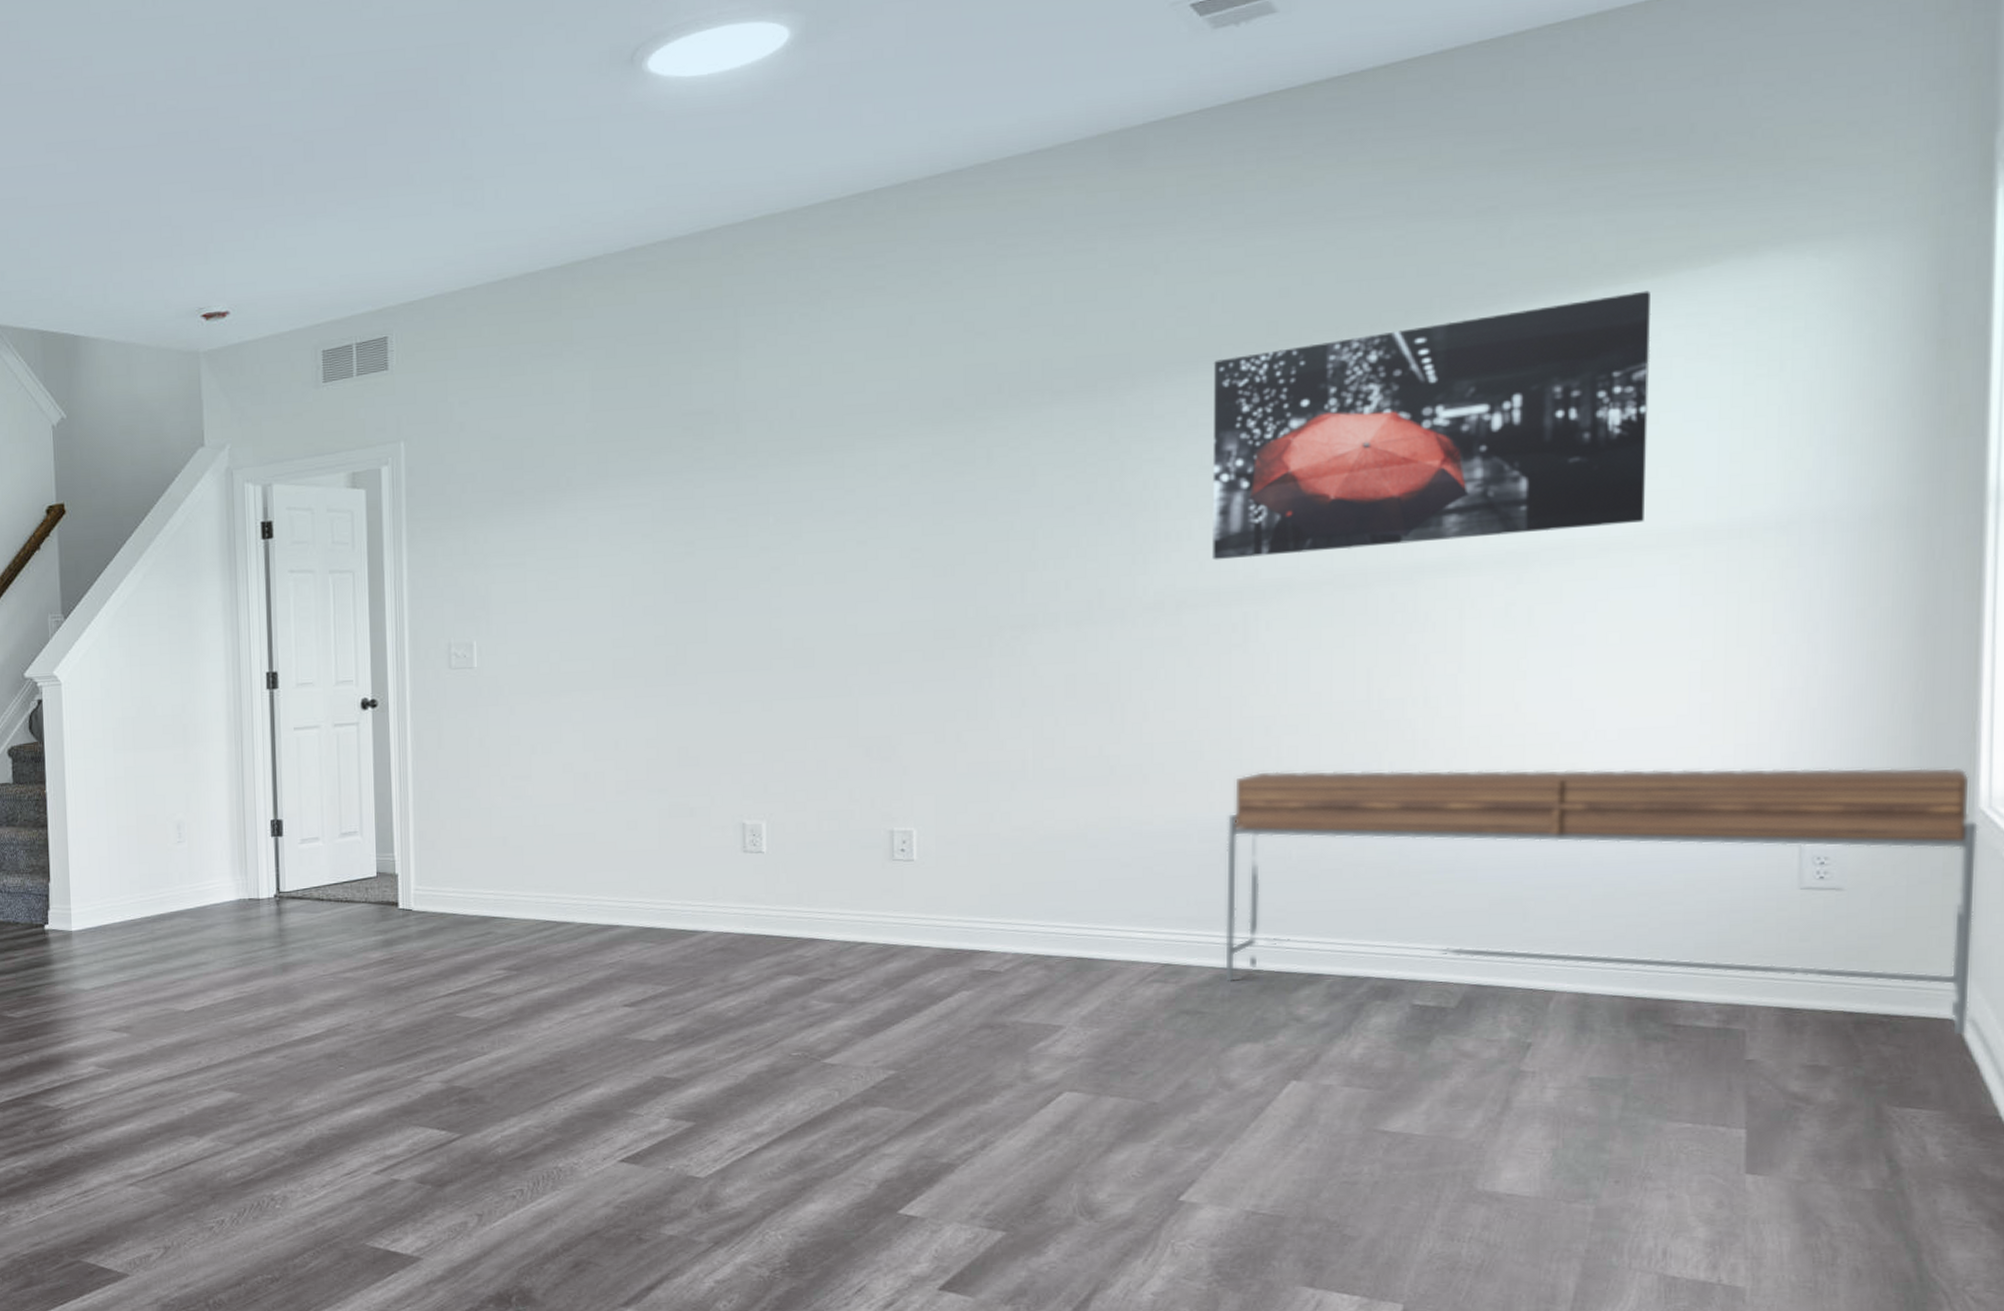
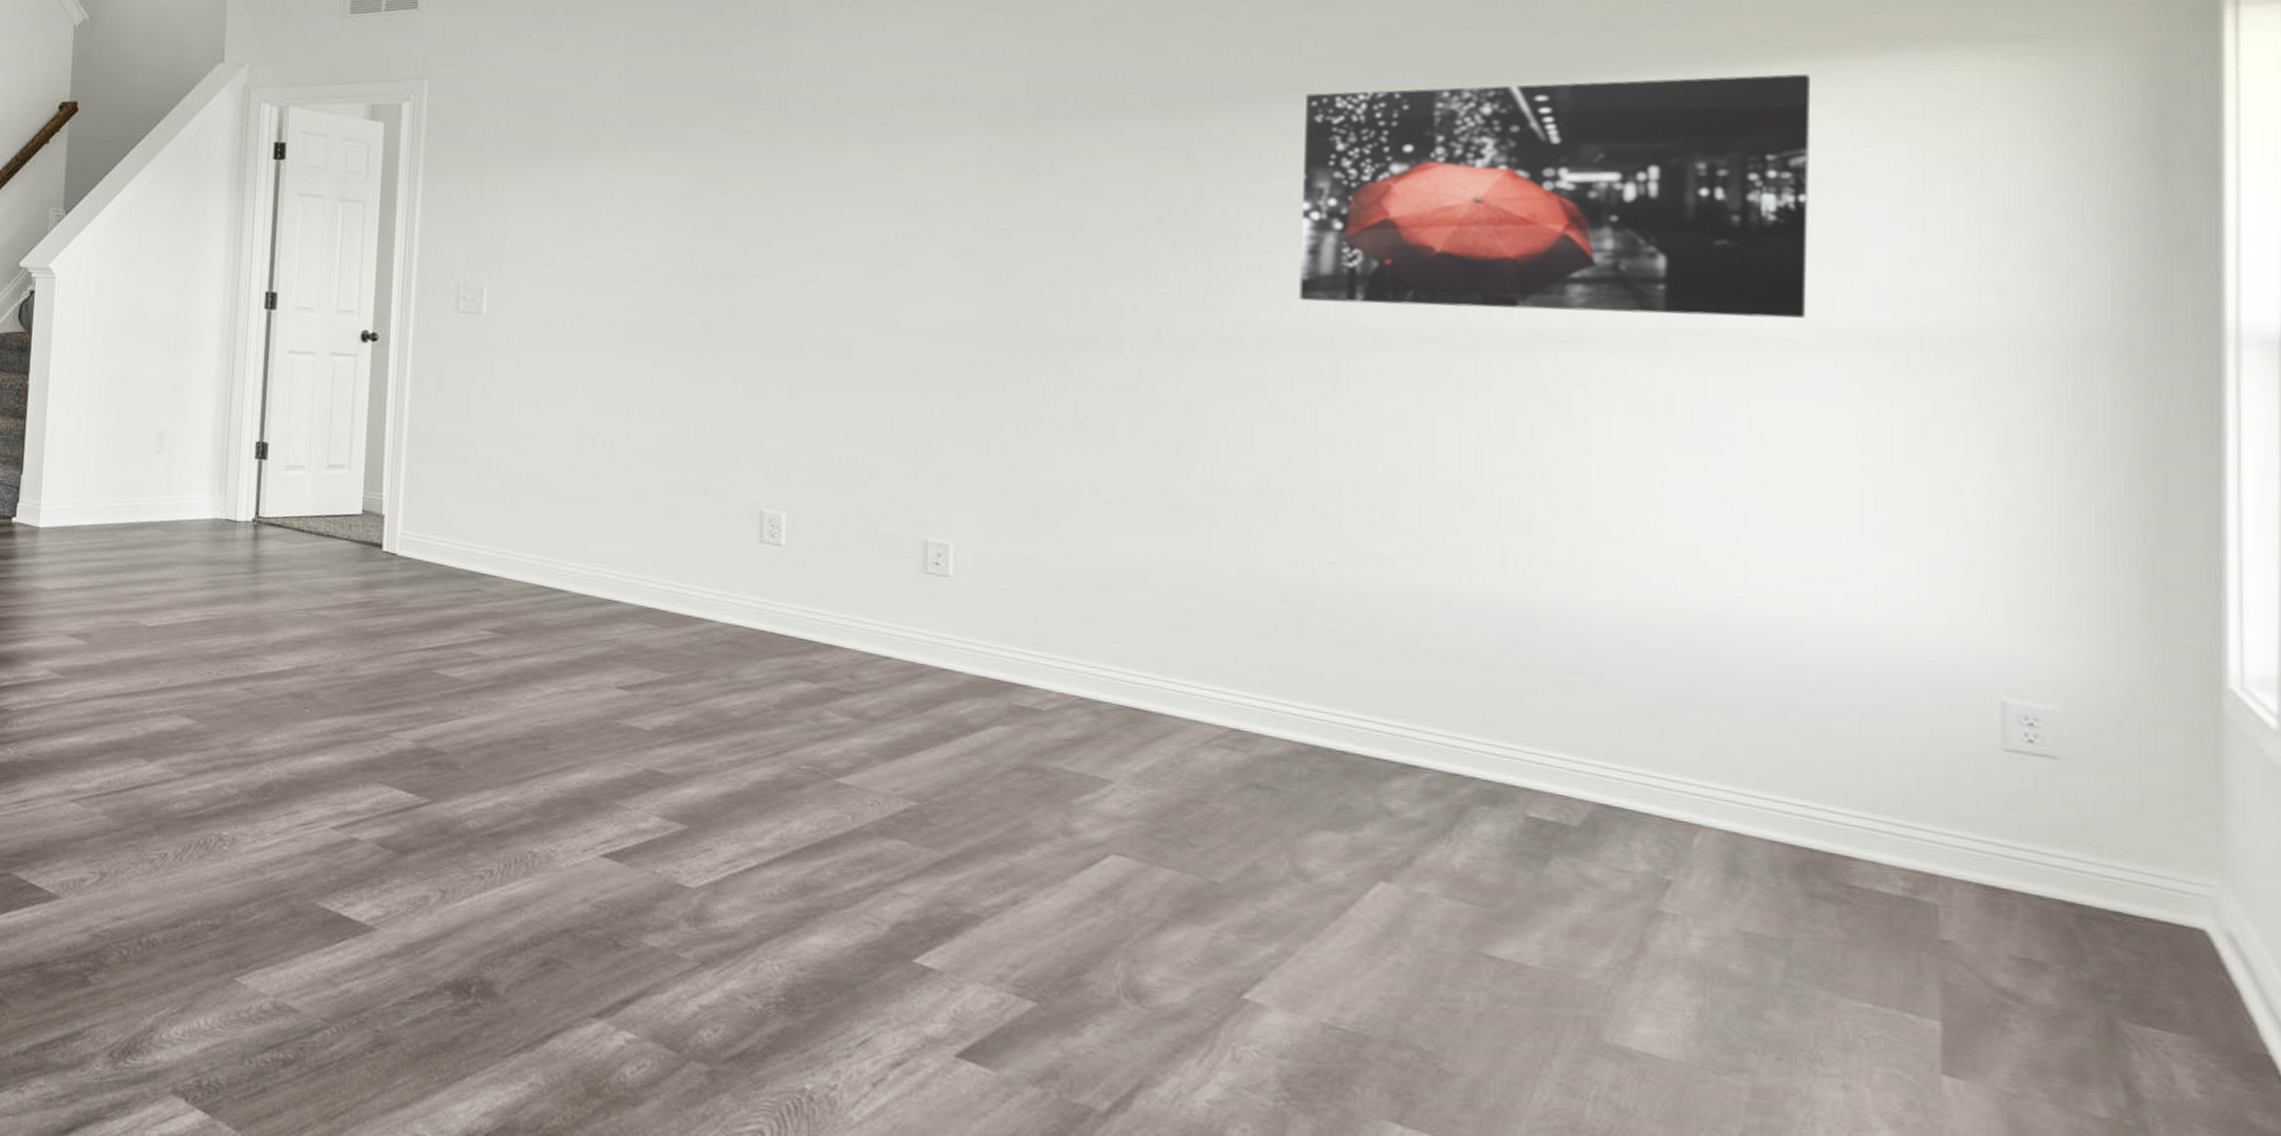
console table: present [1223,767,1978,1036] -> none [1301,532,2228,952]

